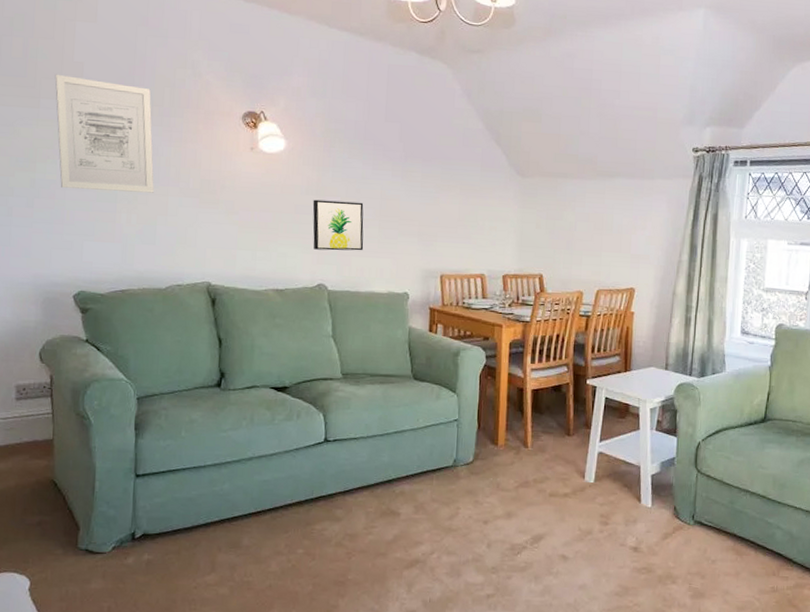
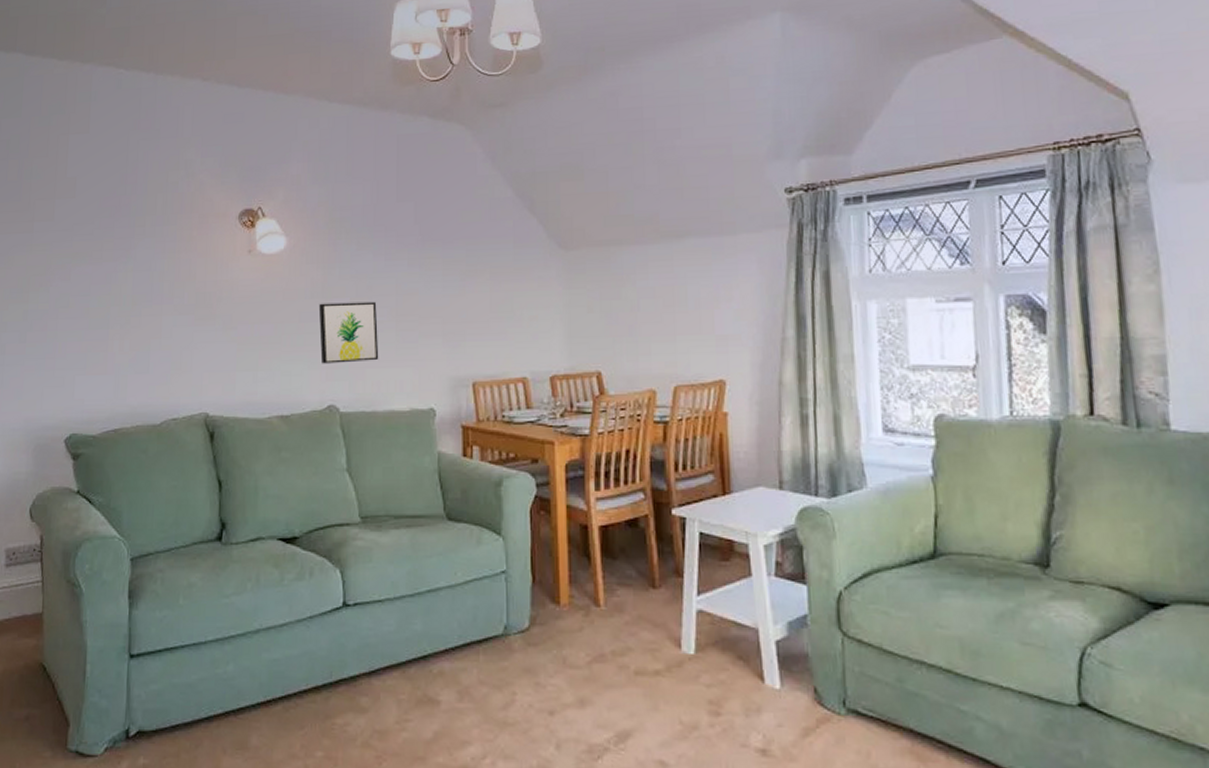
wall art: present [55,74,154,193] -> none [48,193,147,317]

